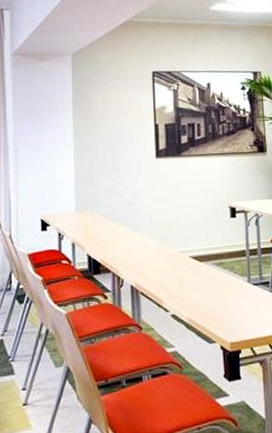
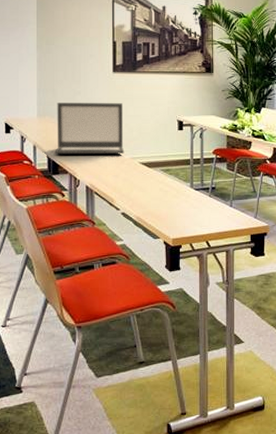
laptop: none [95,191,172,252] -> present [54,103,125,155]

